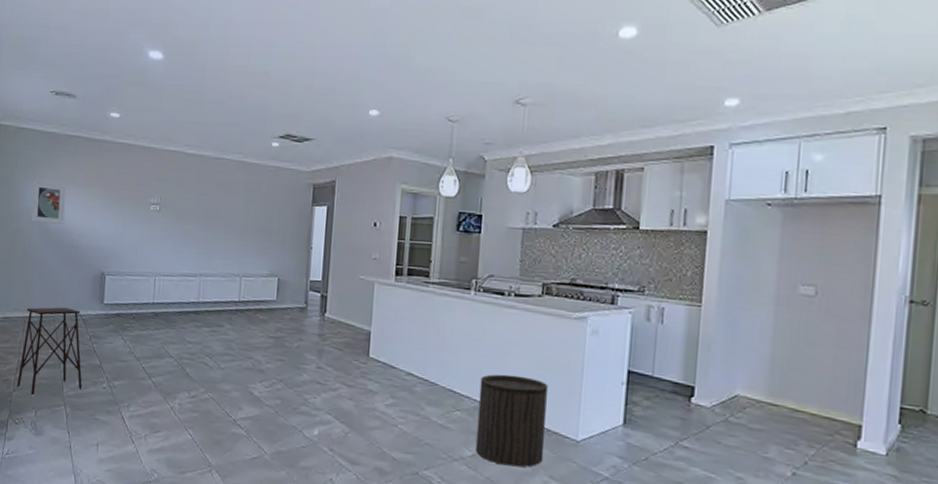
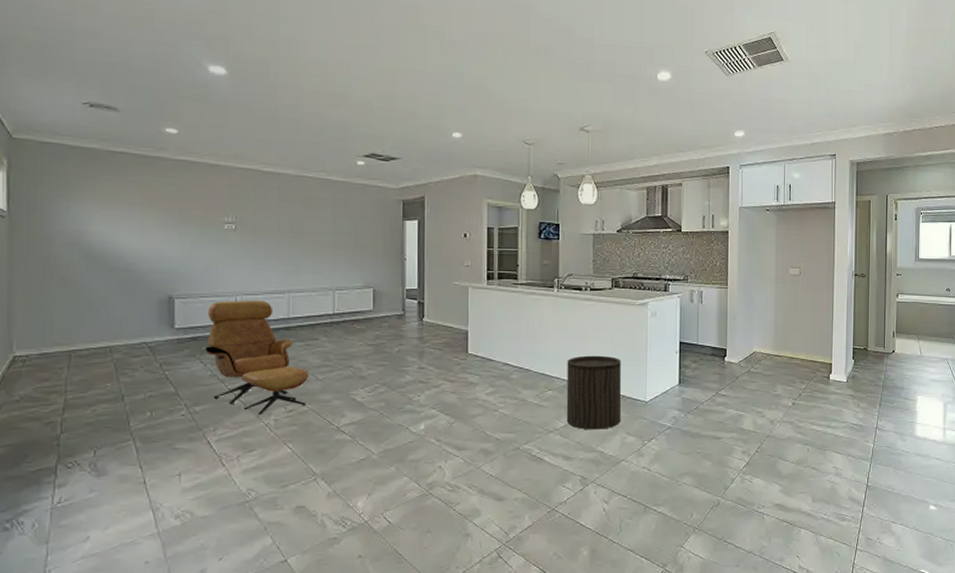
side table: present [17,307,82,395] -> none [66,336,154,434]
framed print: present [31,182,66,224] -> none [67,202,115,247]
armchair: none [126,280,213,397] -> present [205,299,309,415]

